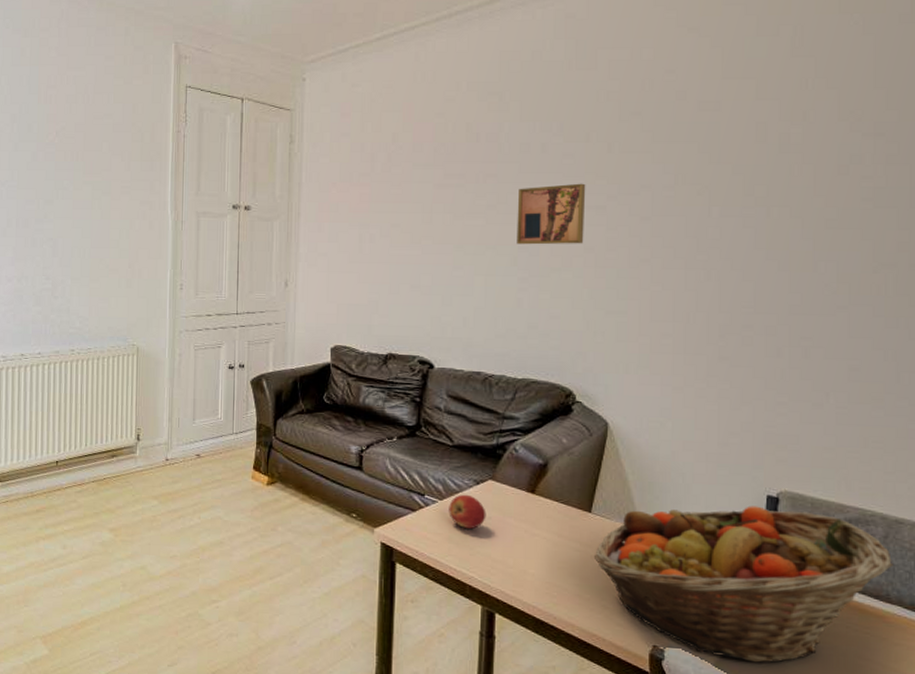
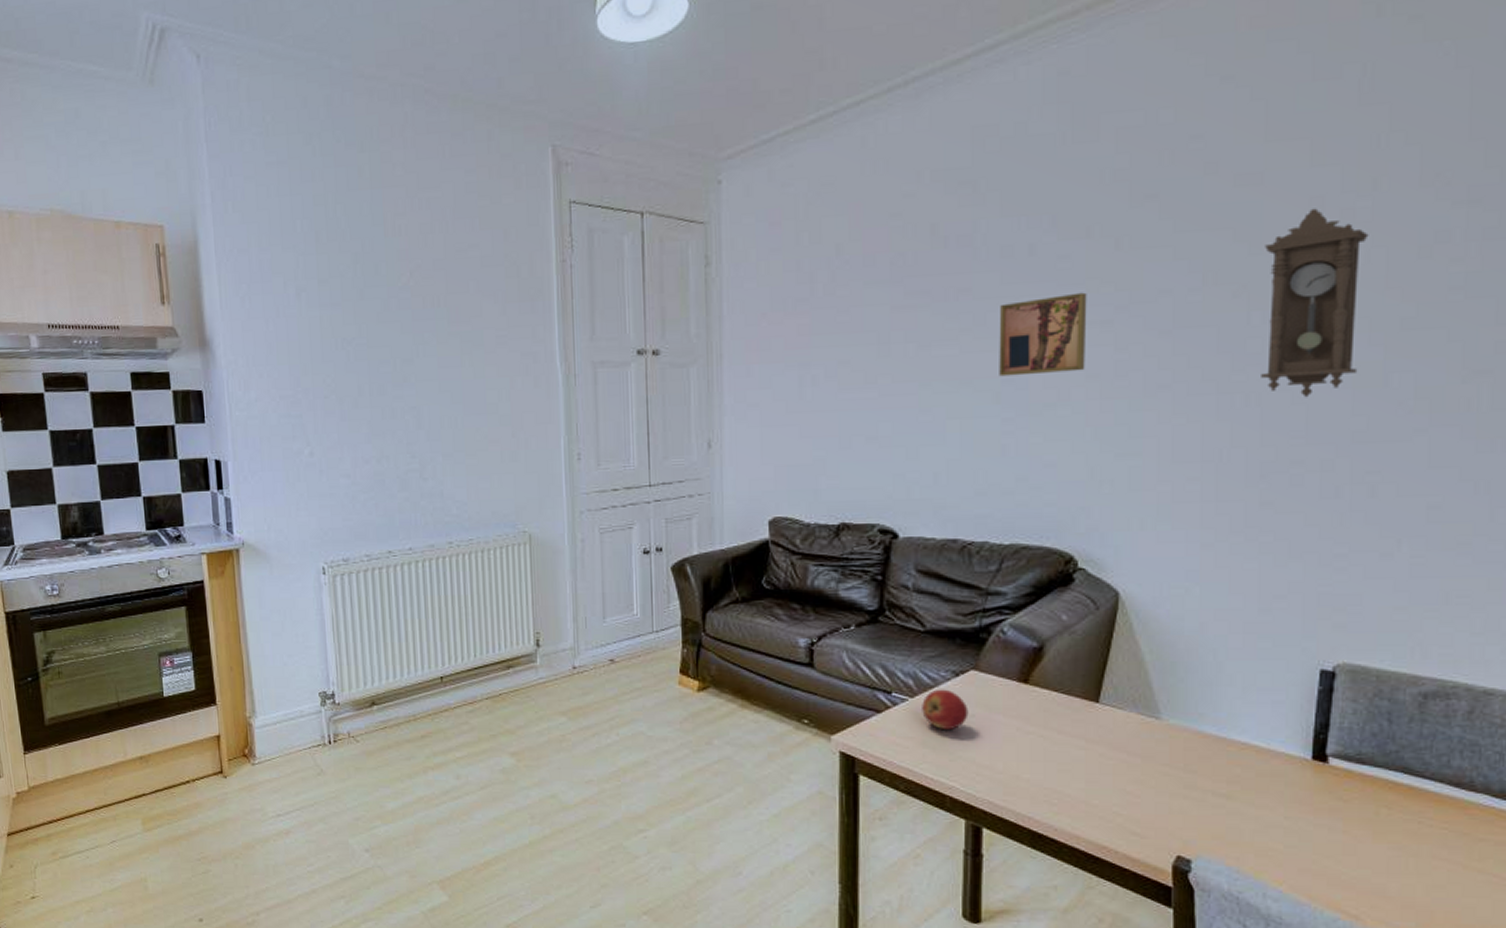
fruit basket: present [593,506,893,663] -> none [1102,683,1480,870]
pendulum clock: none [719,131,800,277] -> present [1261,208,1369,398]

